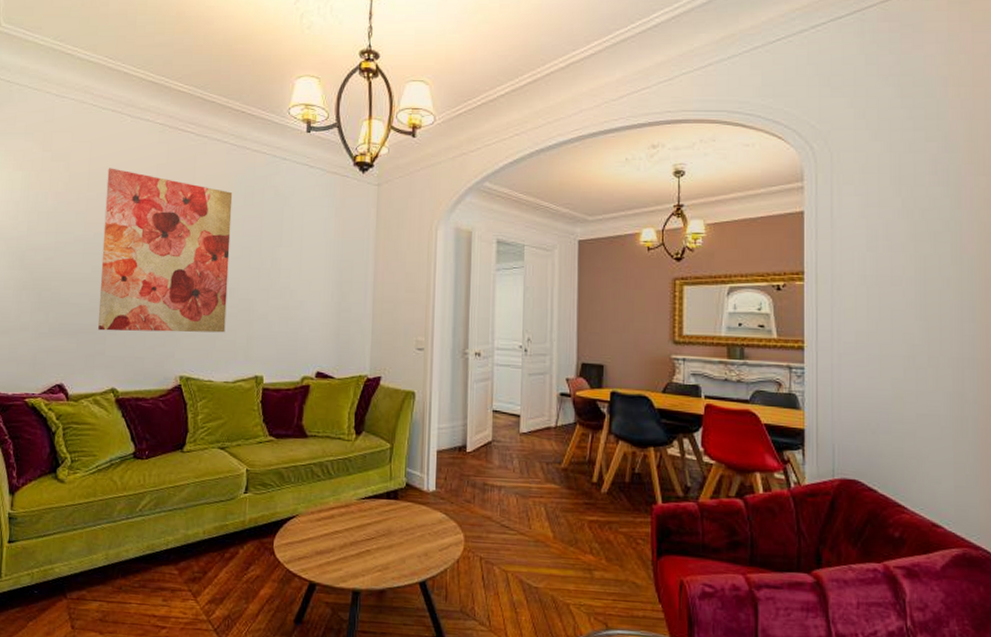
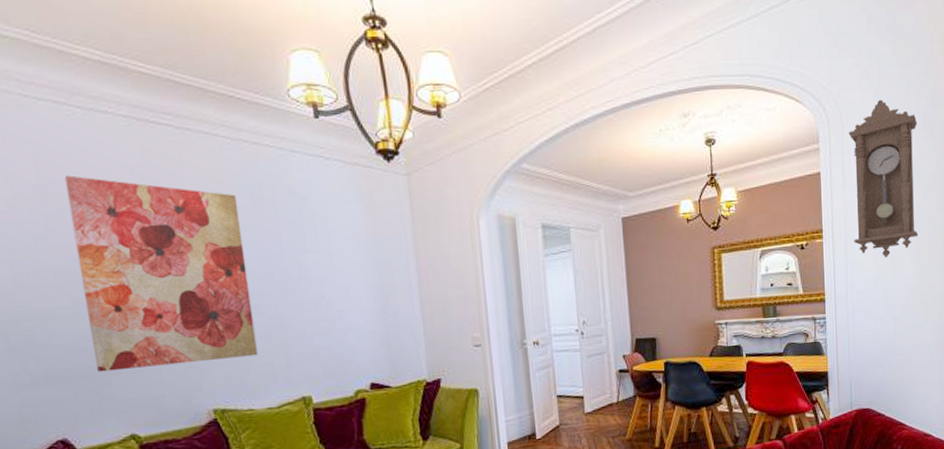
pendulum clock: none [839,140,927,309] -> present [848,99,918,257]

